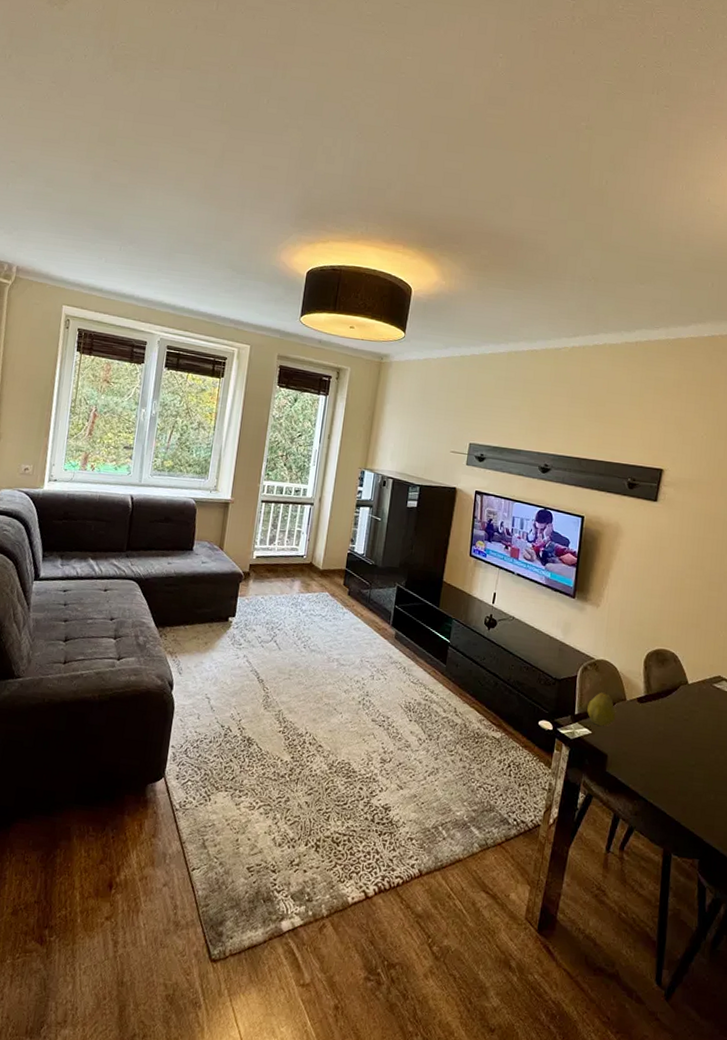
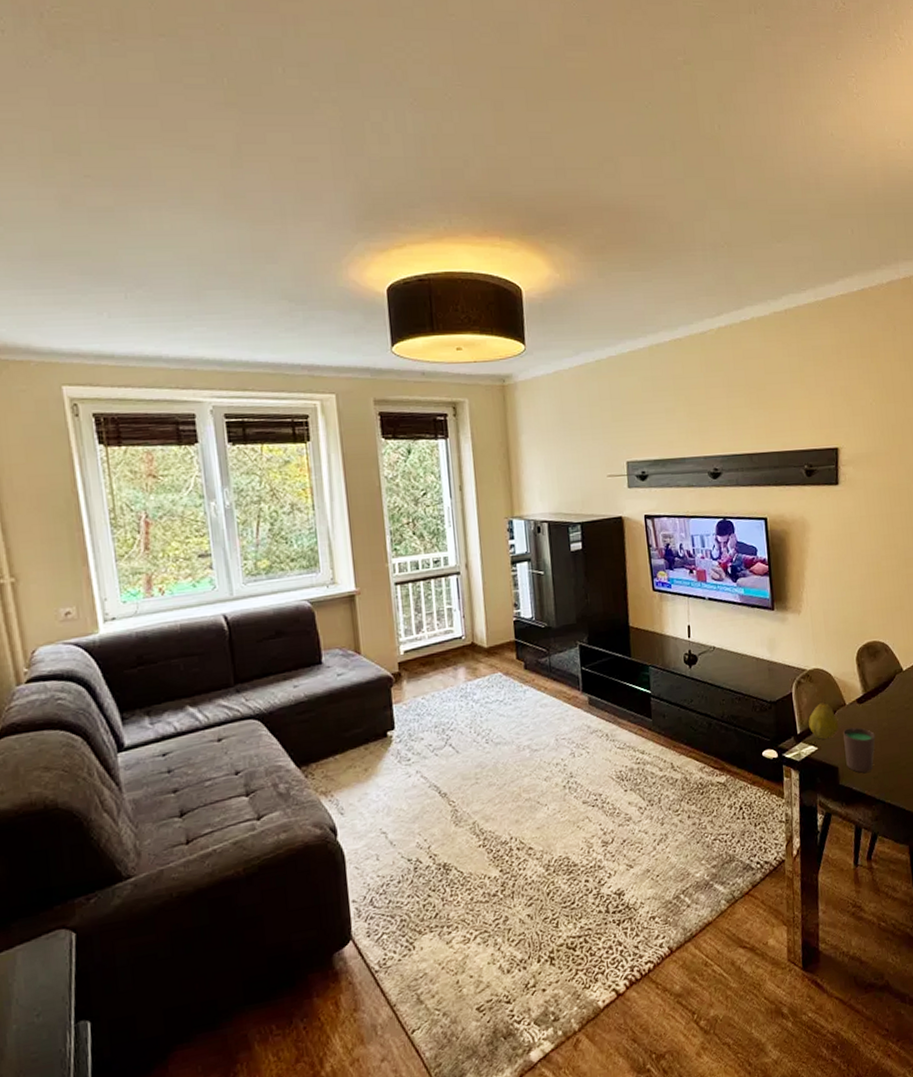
cup: none [616,722,650,768] -> present [843,727,876,773]

